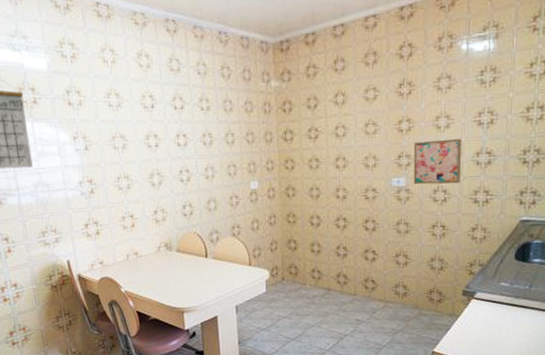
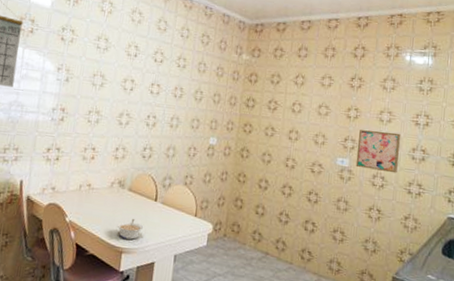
legume: none [172,278,199,299] -> present [117,218,143,240]

